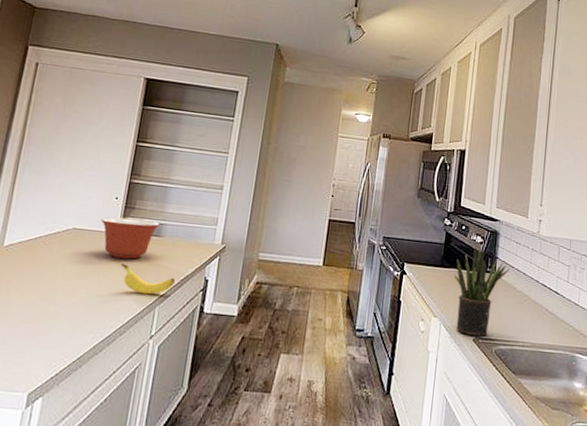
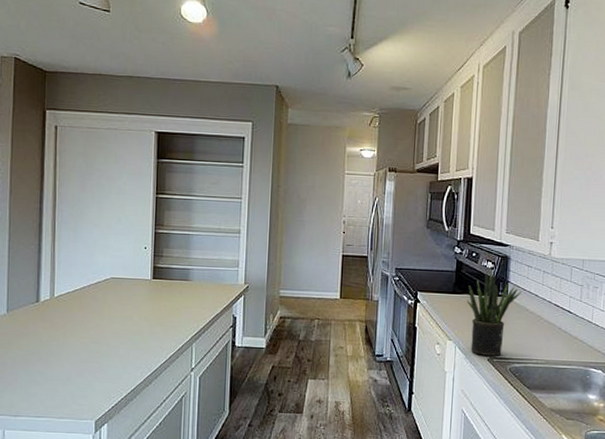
mixing bowl: present [101,217,160,259] -> none [134,265,187,302]
banana: present [121,264,175,295] -> none [158,307,206,333]

